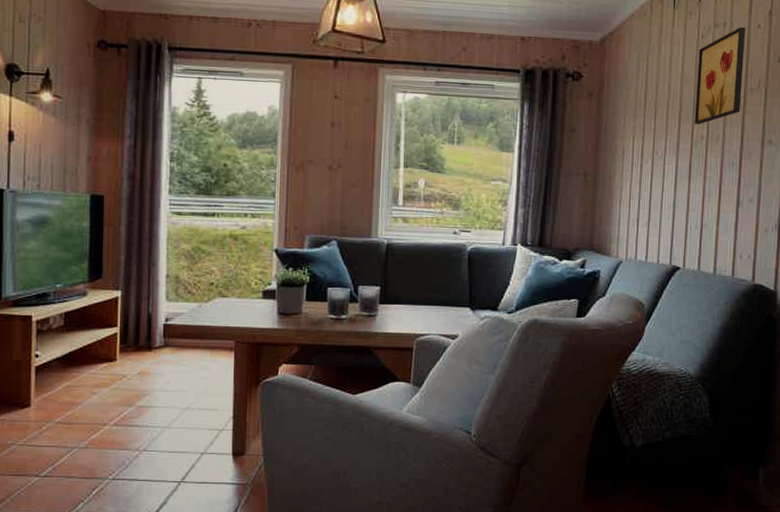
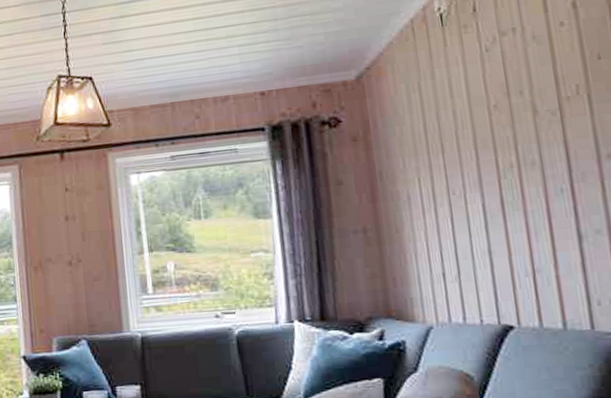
wall art: present [694,26,745,125] -> none [485,28,558,152]

